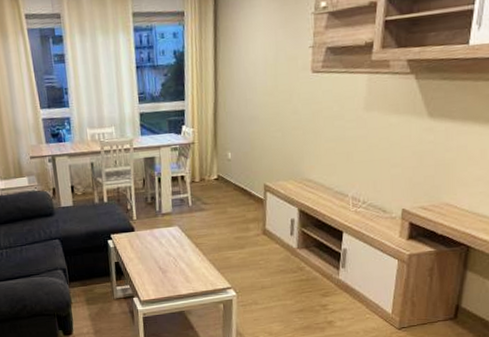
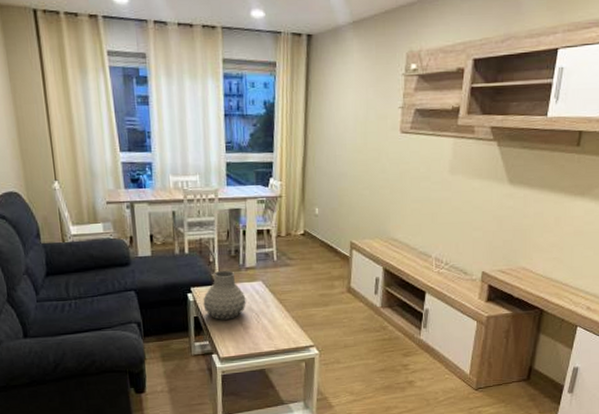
vase: none [122,216,164,265] -> present [203,270,246,320]

